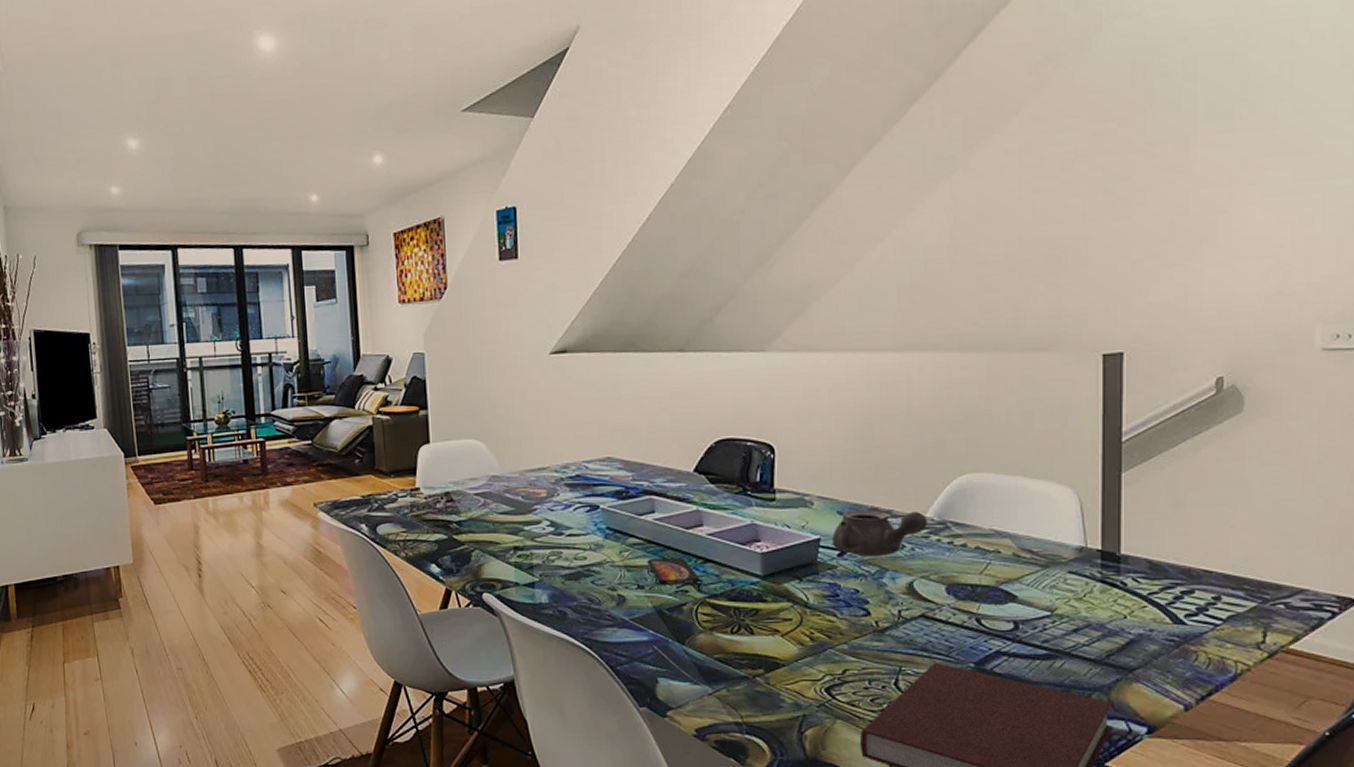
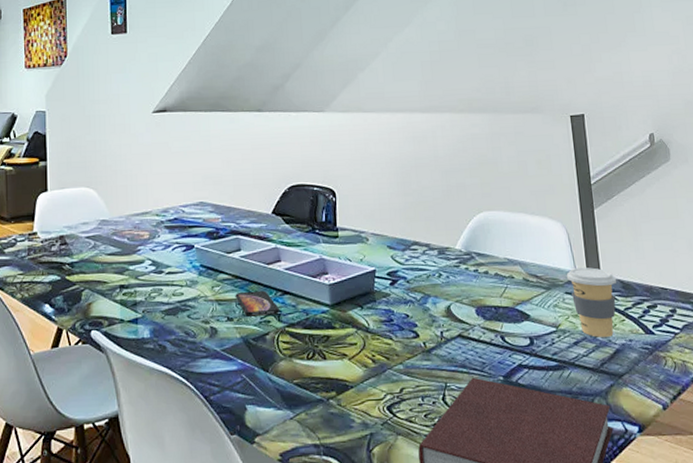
teapot: present [832,510,928,557] -> none [385,244,458,285]
coffee cup: none [1072,543,1143,625] -> present [566,267,617,337]

